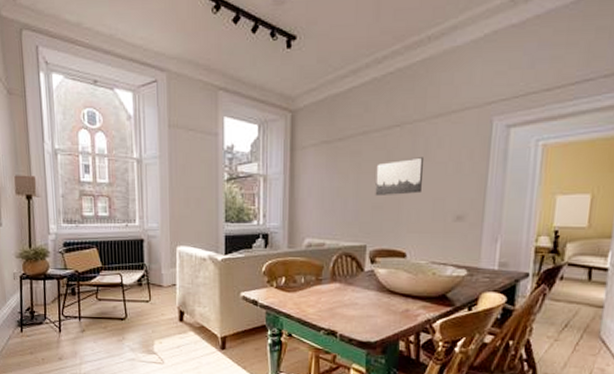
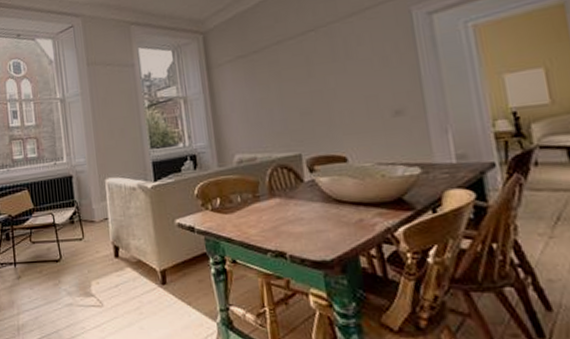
wall art: present [375,157,423,197] -> none [297,57,350,102]

